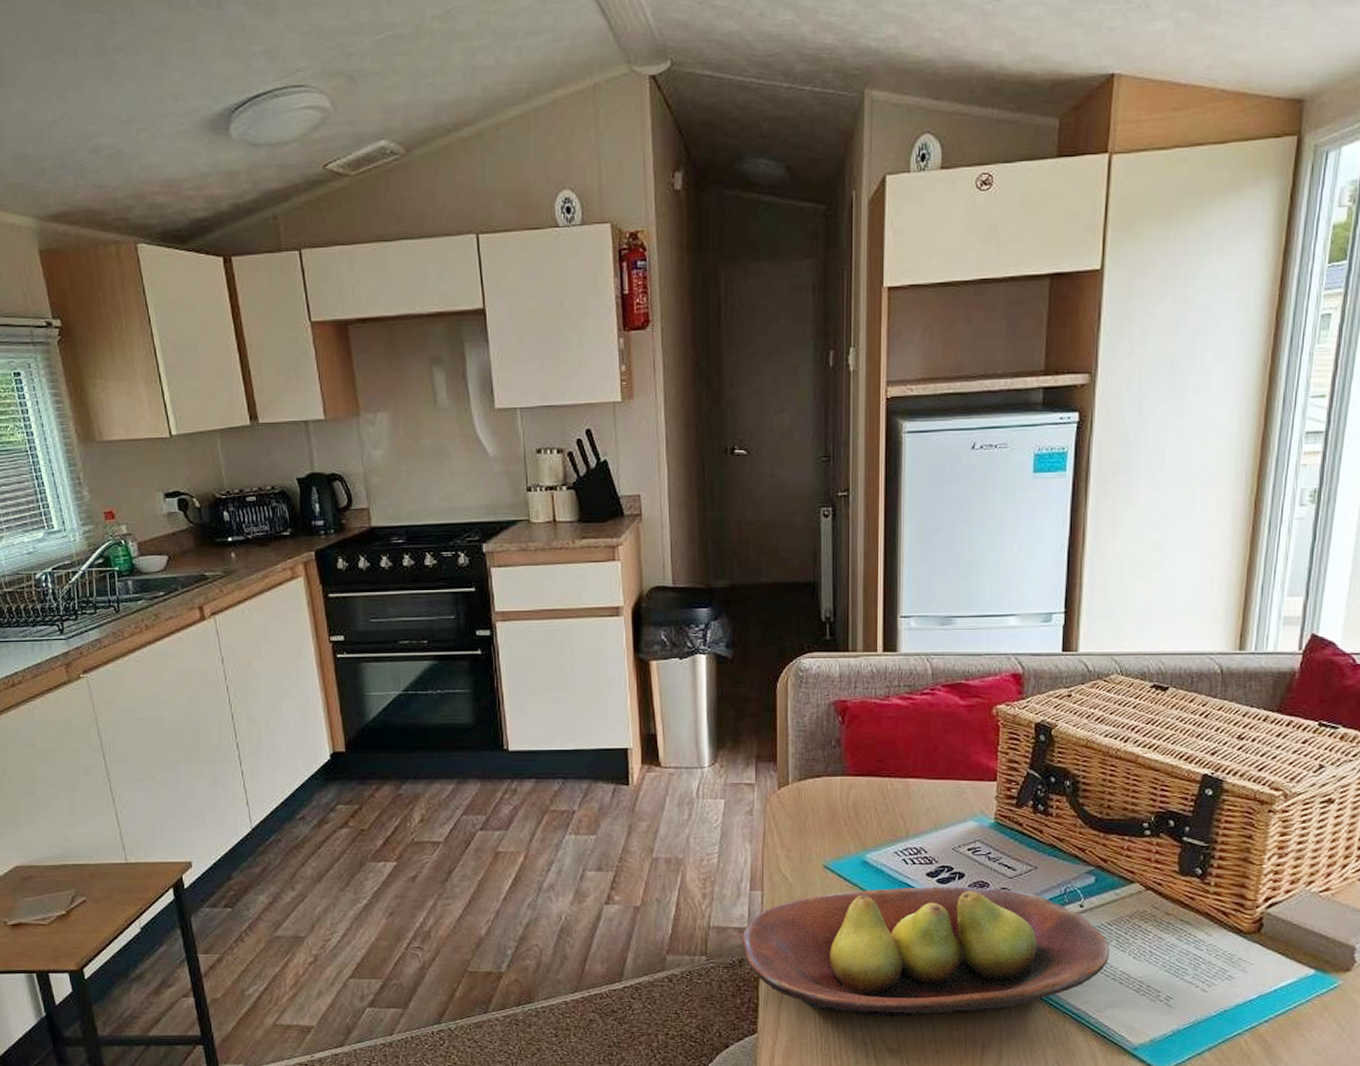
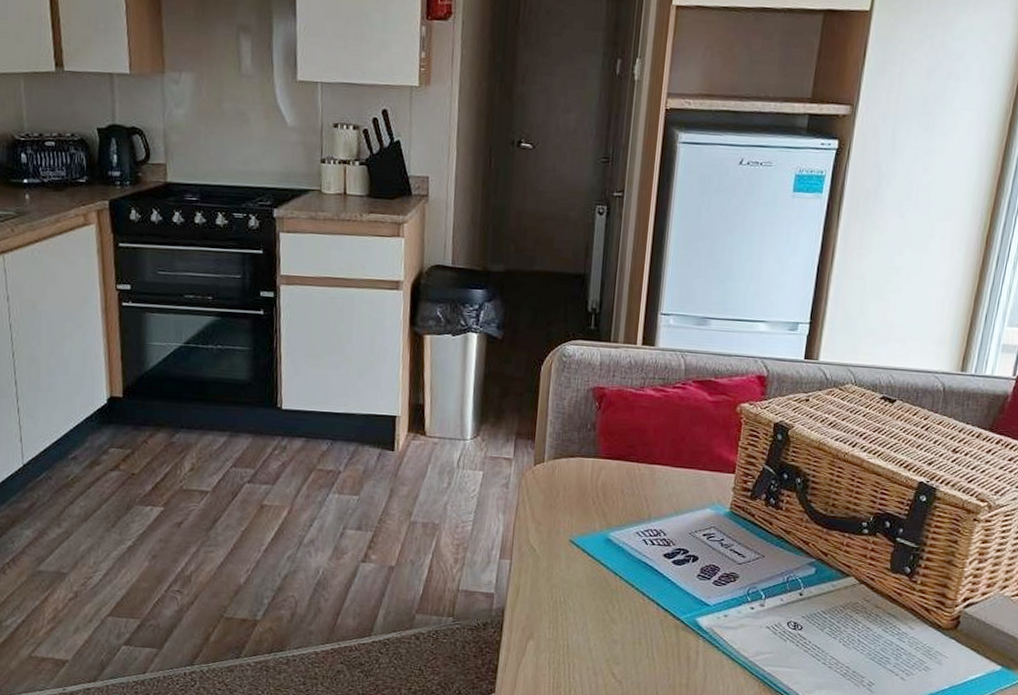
fruit bowl: present [742,886,1110,1017] -> none [487,565,823,687]

